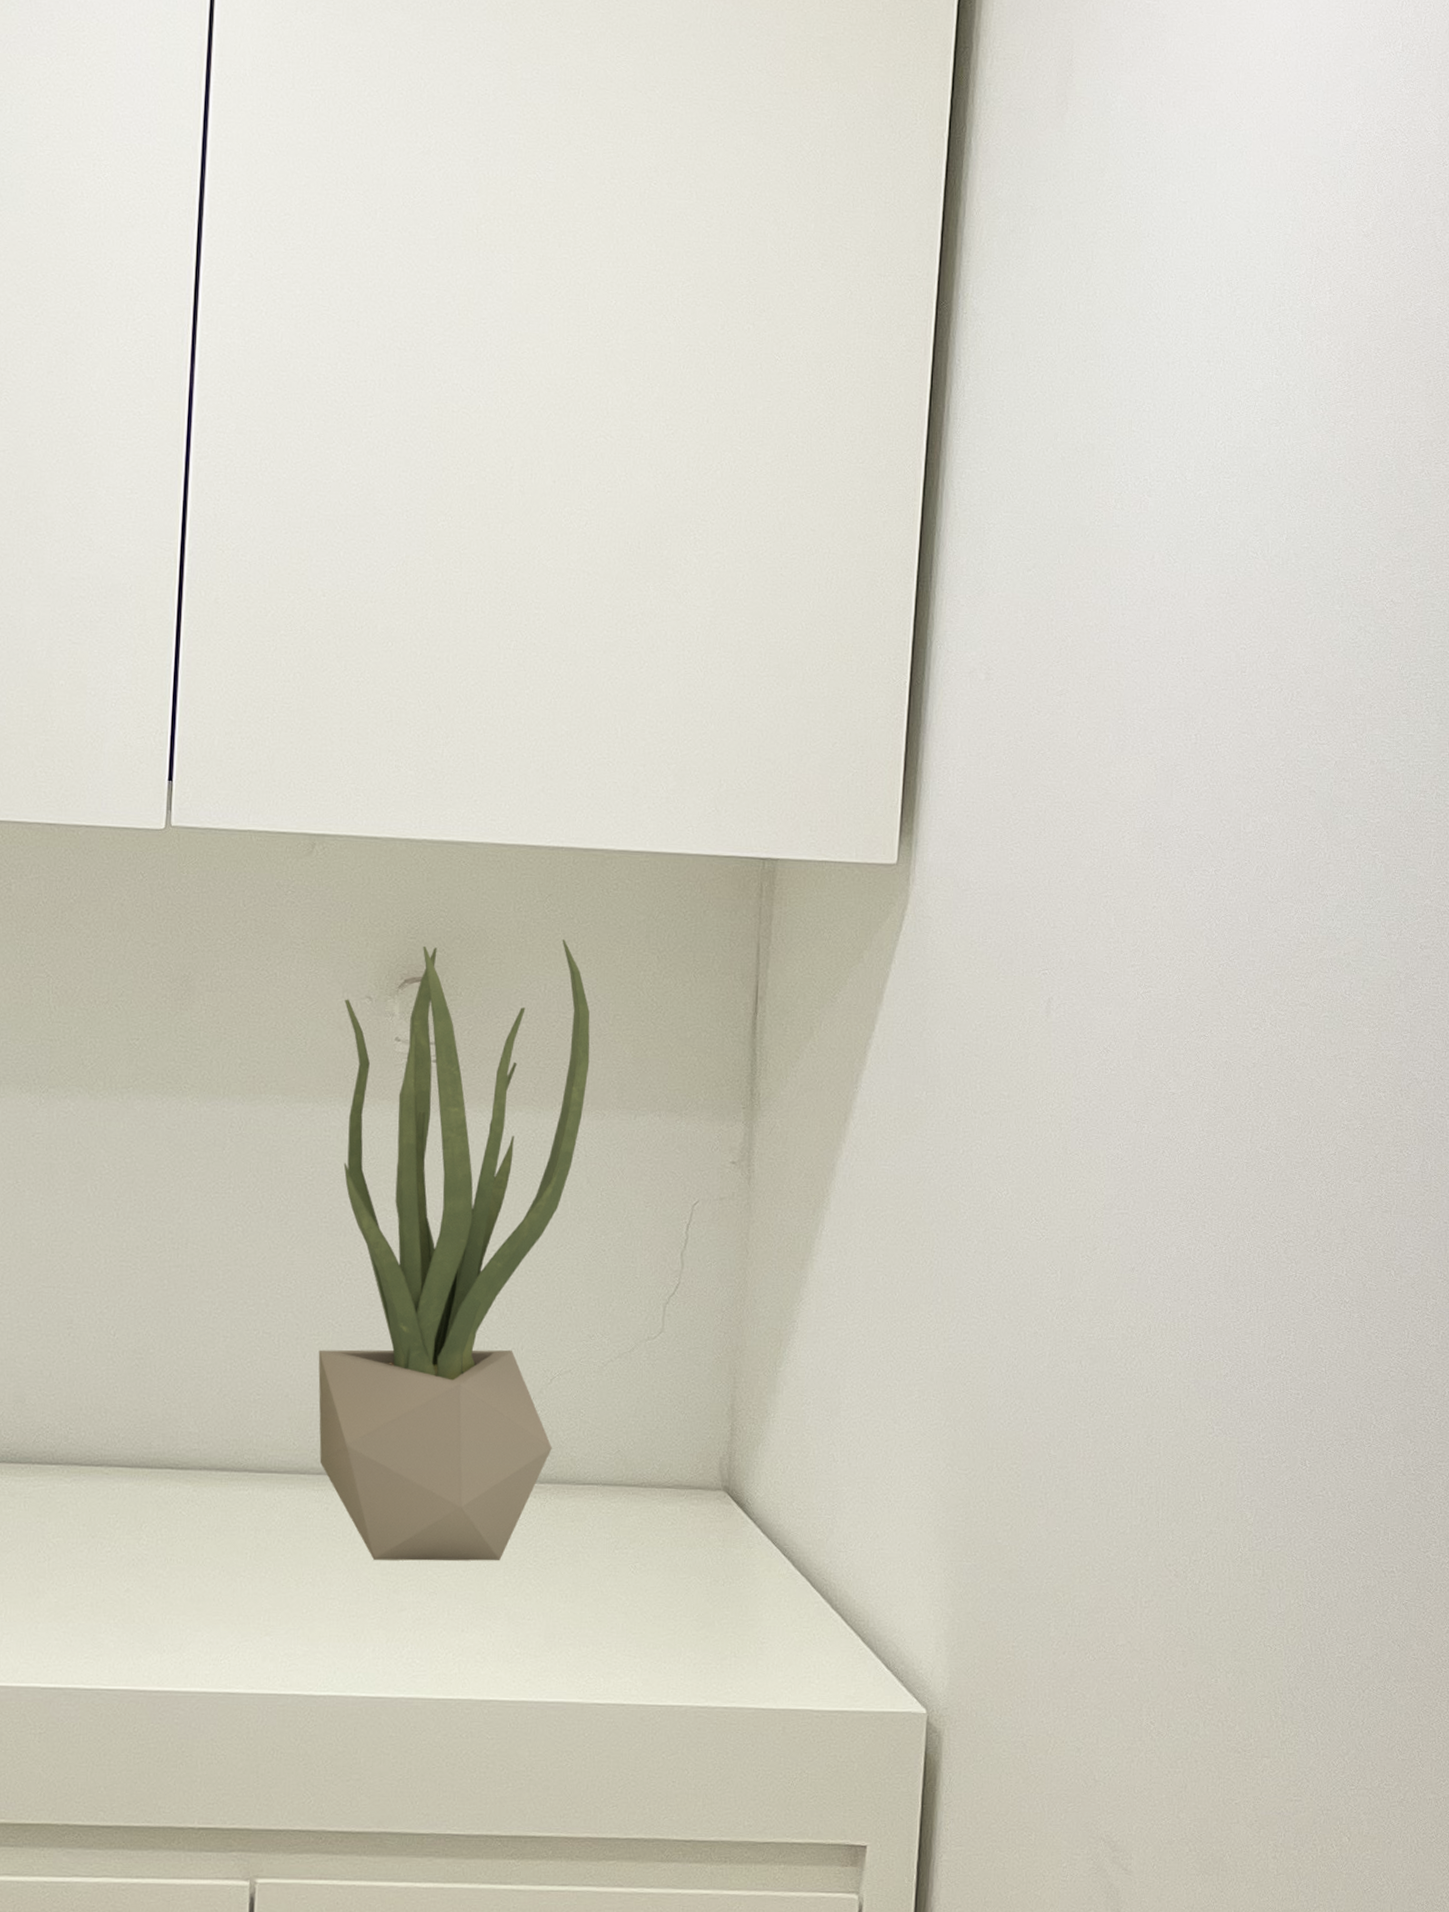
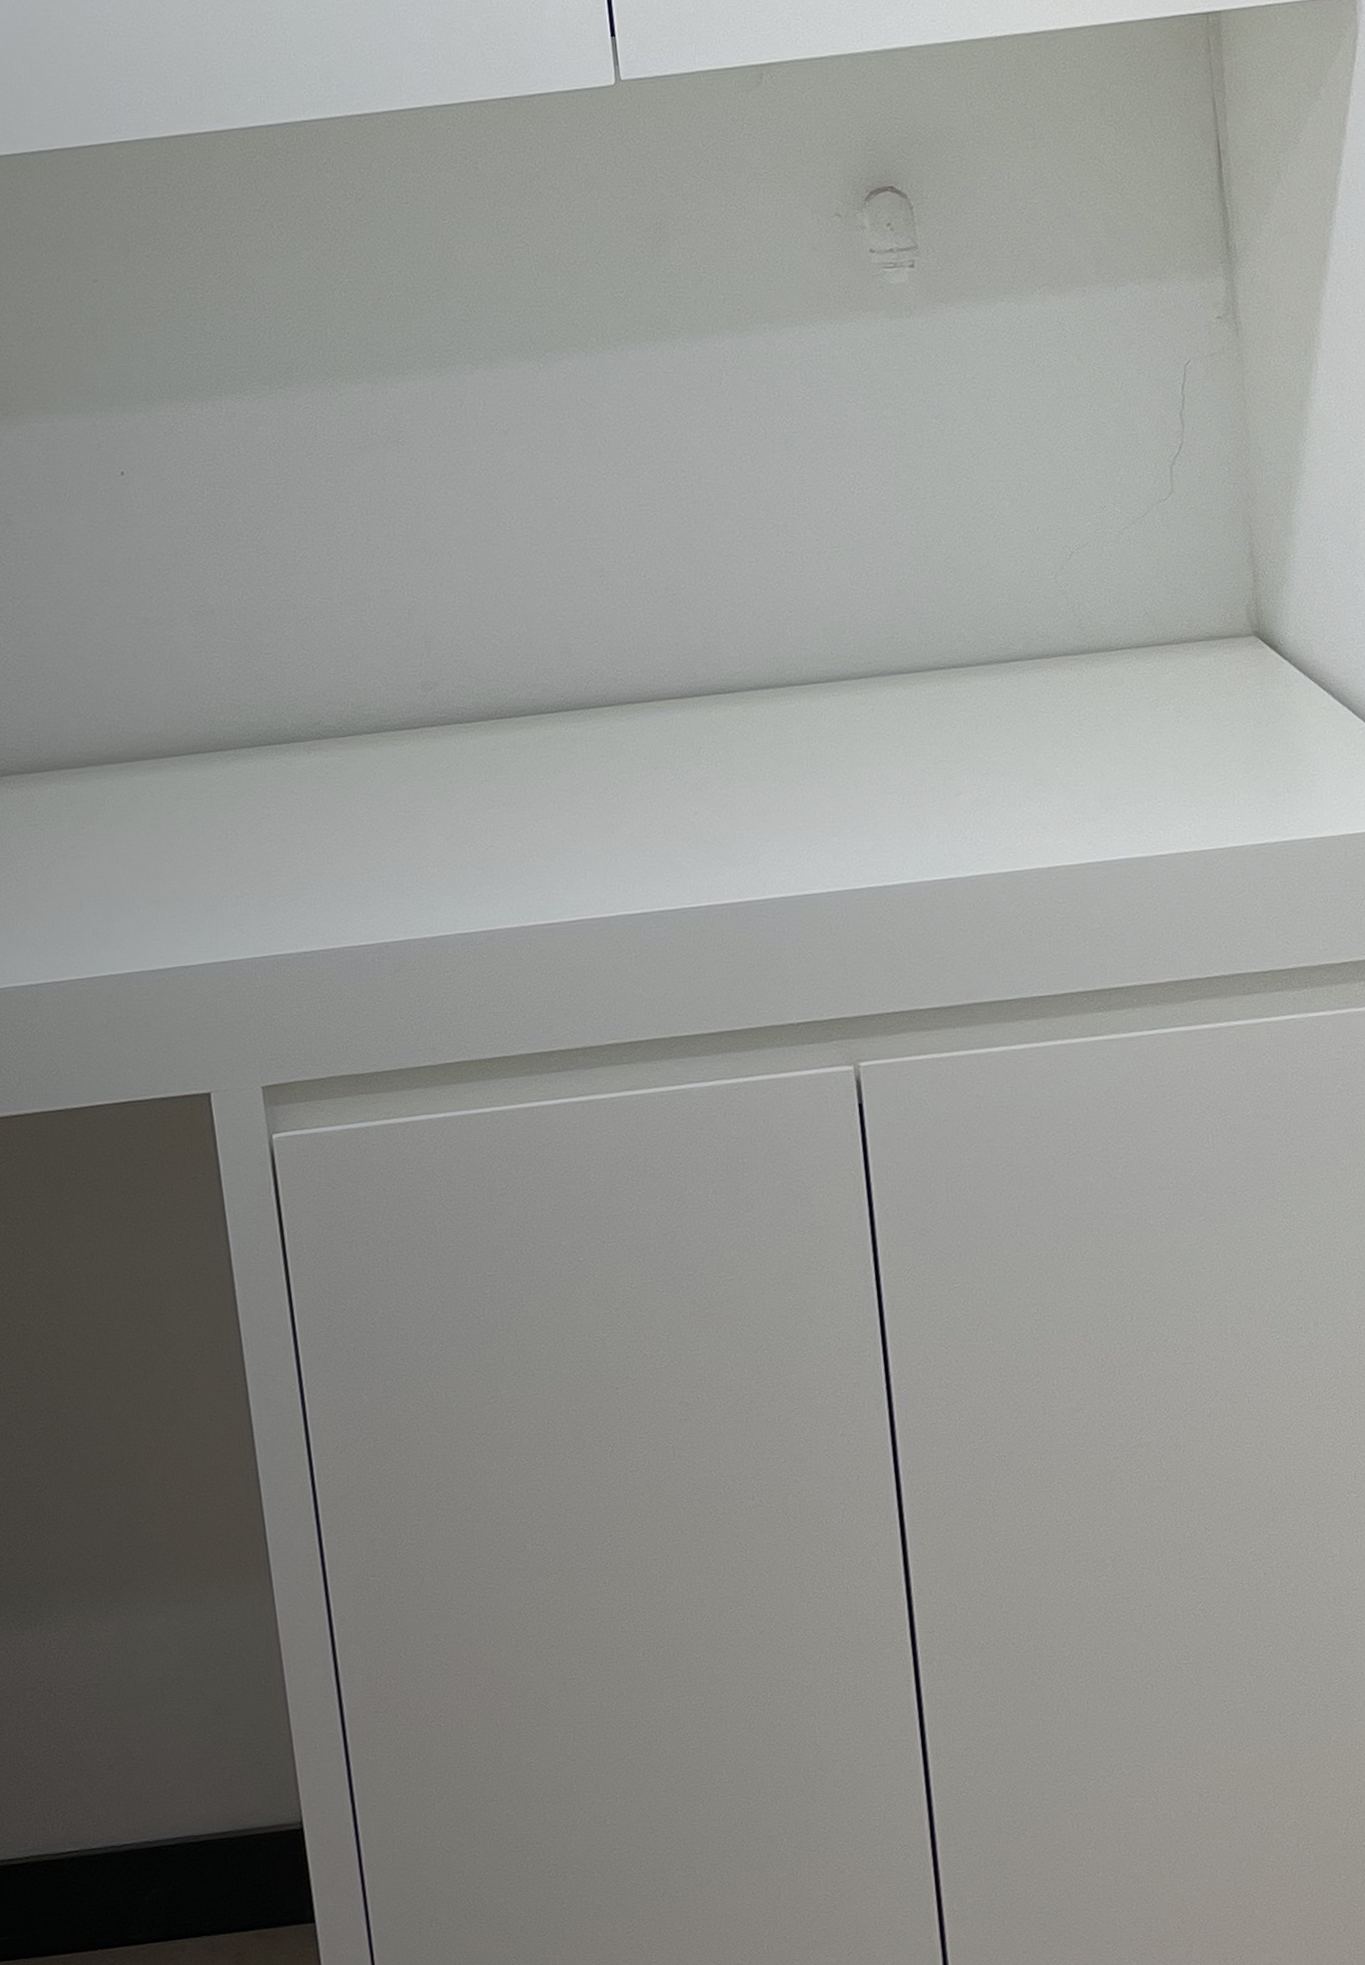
potted plant: present [318,939,590,1561] -> none [815,126,1081,751]

